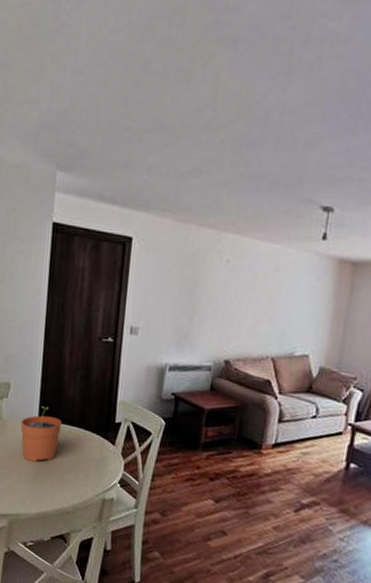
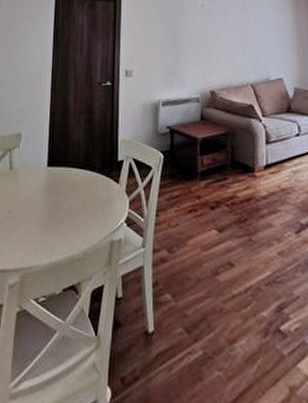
plant pot: present [20,406,62,462] -> none [31,152,69,209]

